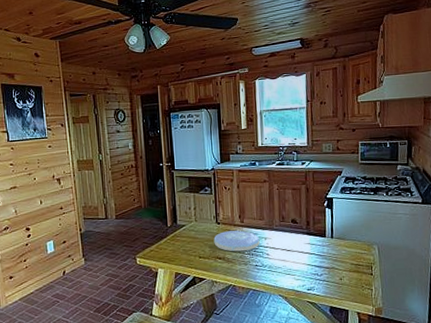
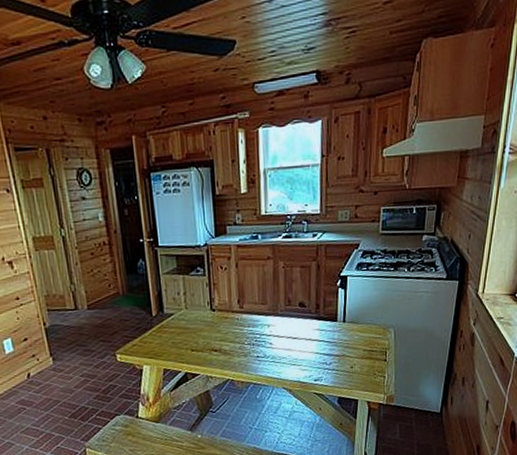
plate: present [214,230,260,252] -> none [208,317,262,343]

